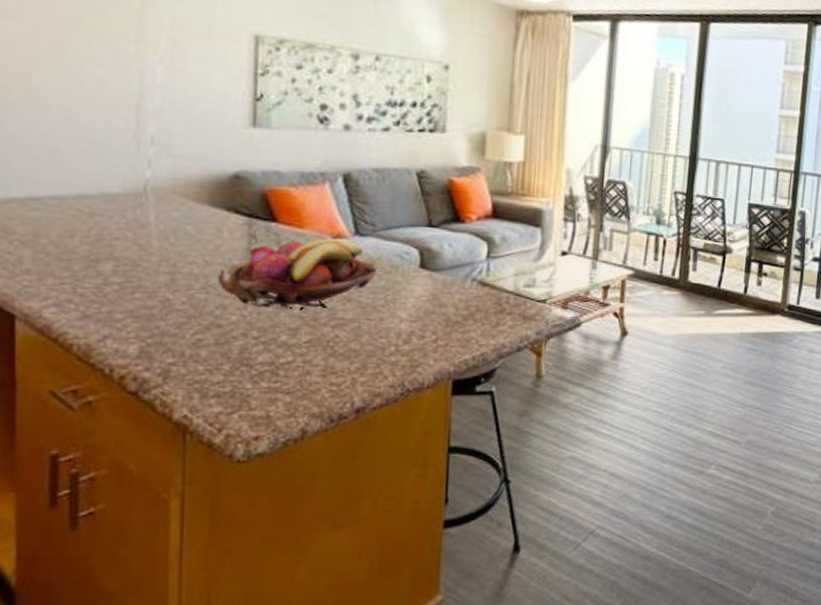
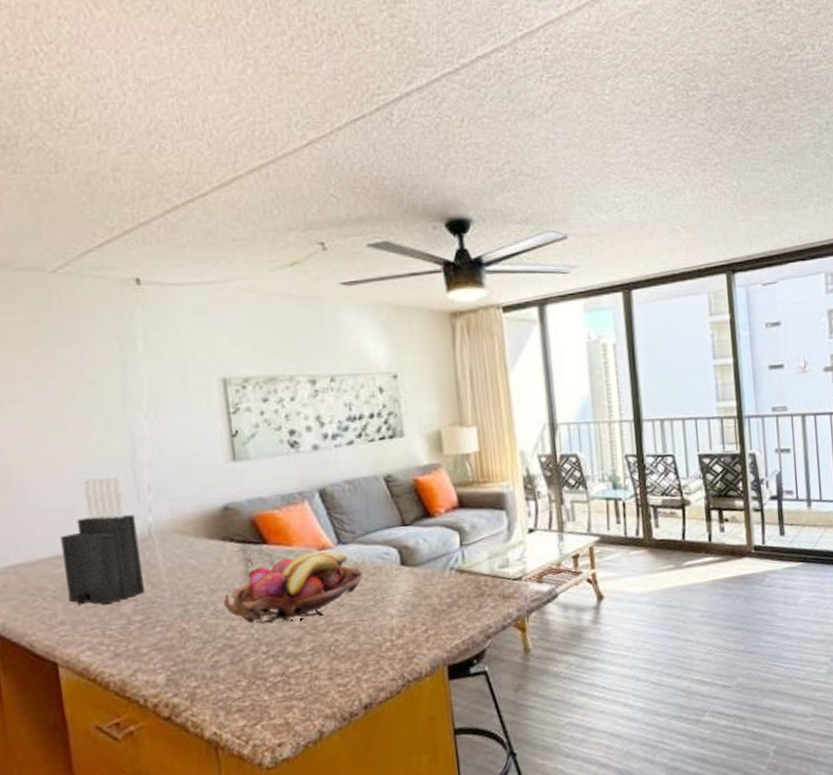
knife block: none [38,117,131,260] -> present [60,476,144,605]

